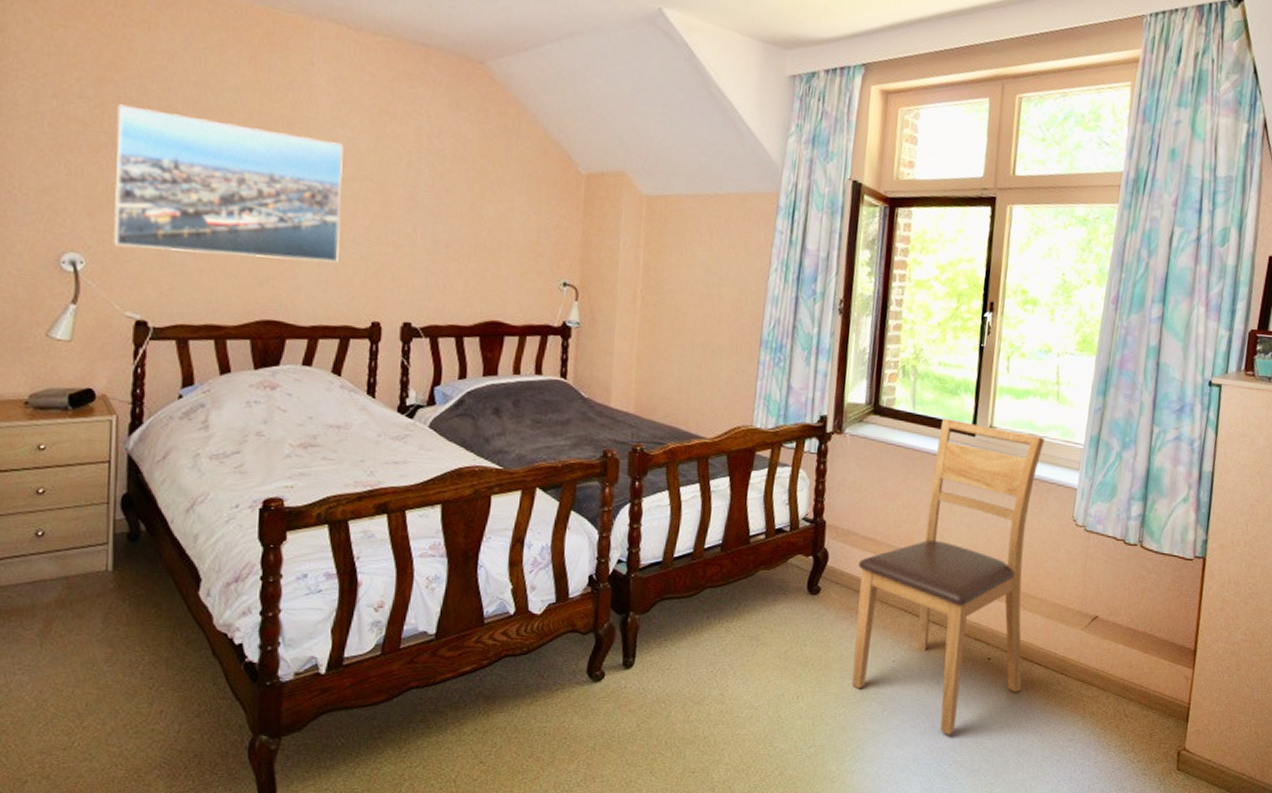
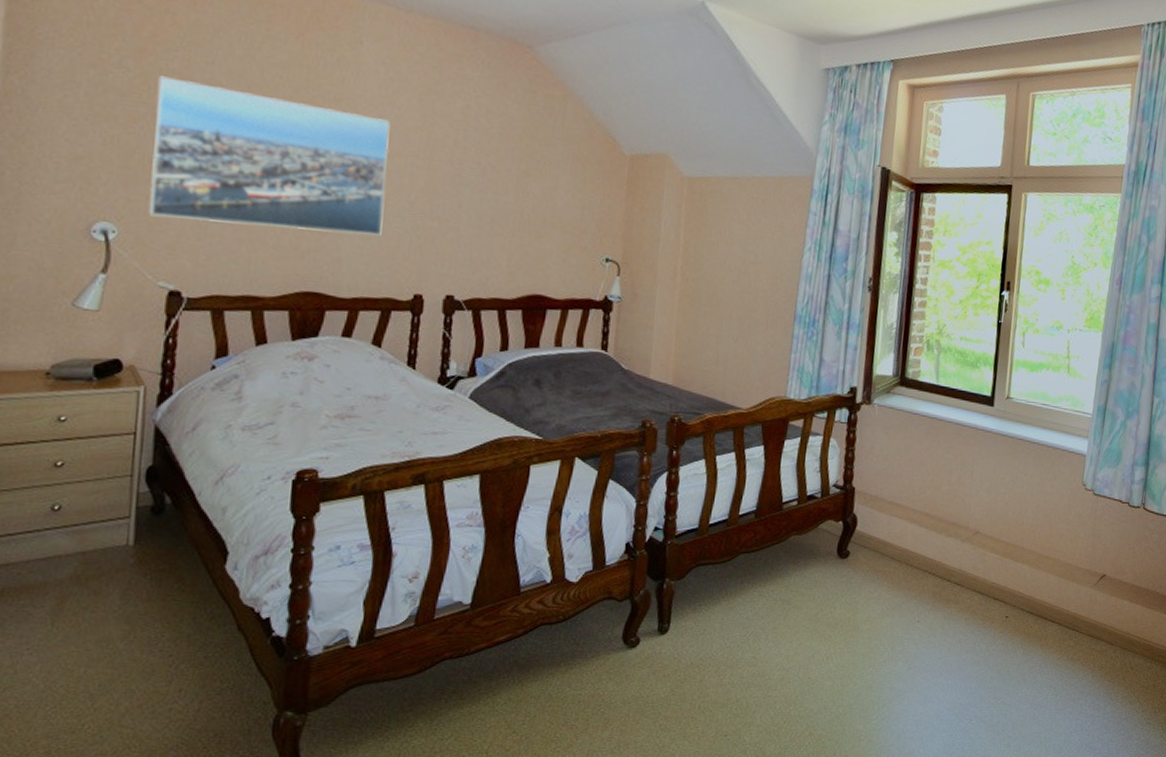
chair: present [851,418,1045,735] -> none [878,389,1057,691]

